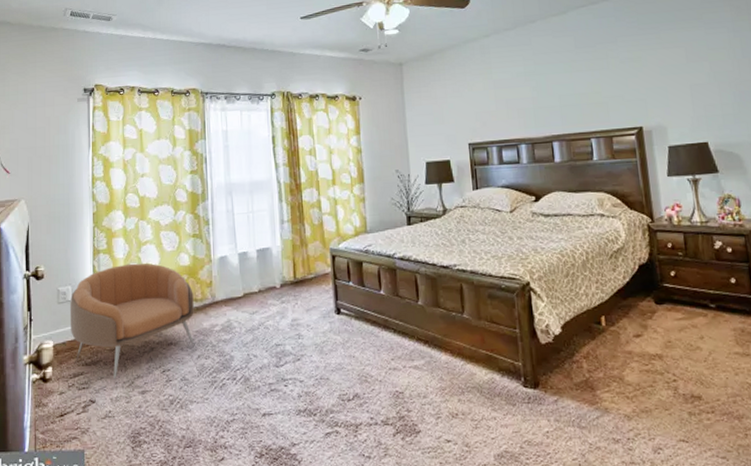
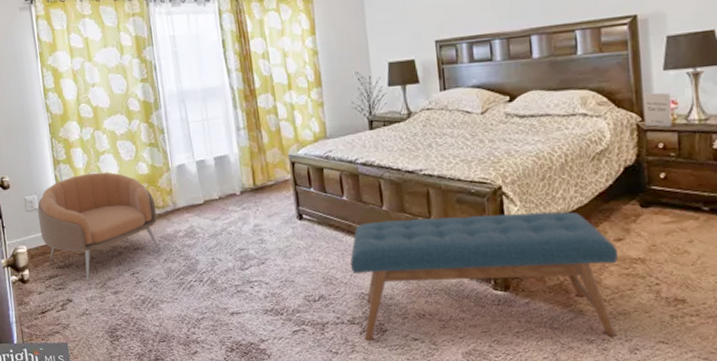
bench: none [386,307,639,443] -> present [350,211,618,341]
book: none [651,196,678,229] -> present [643,92,672,128]

